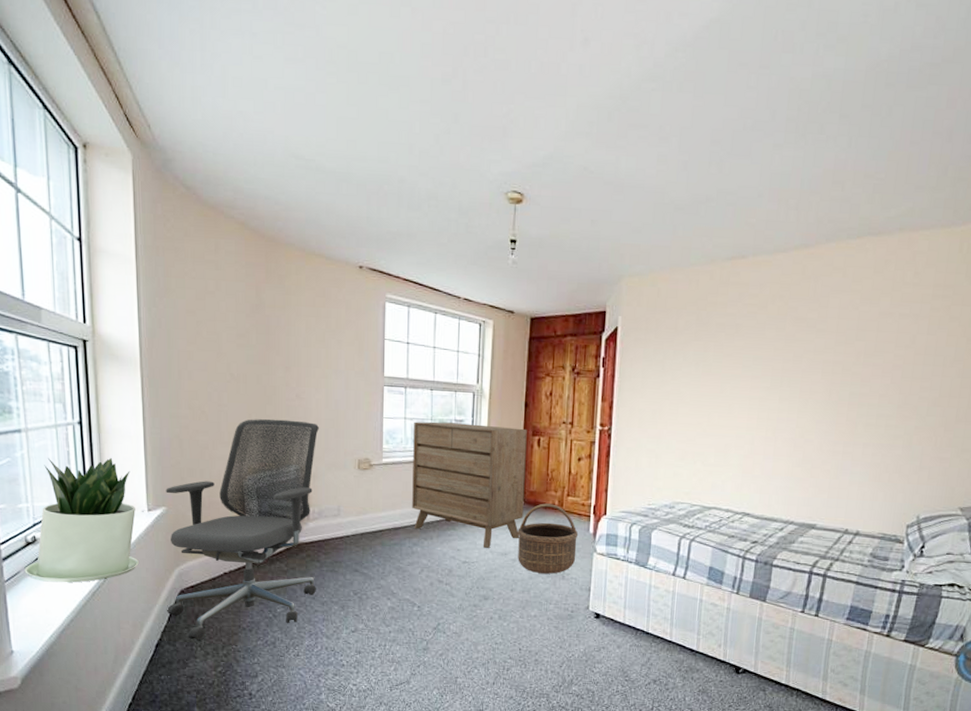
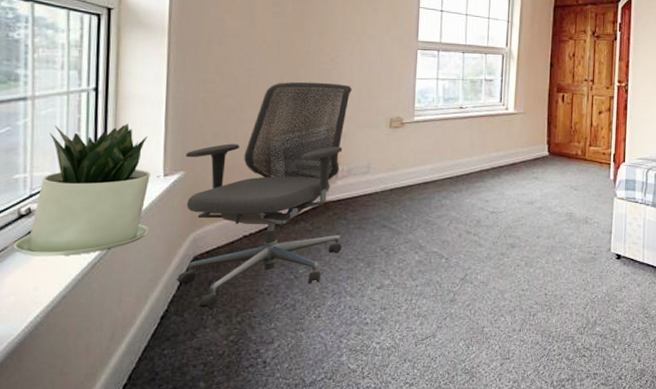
dresser: present [412,421,527,548] -> none [442,81,552,198]
basket: present [518,503,579,574] -> none [543,154,600,219]

